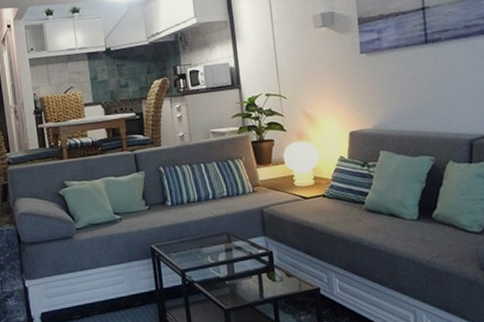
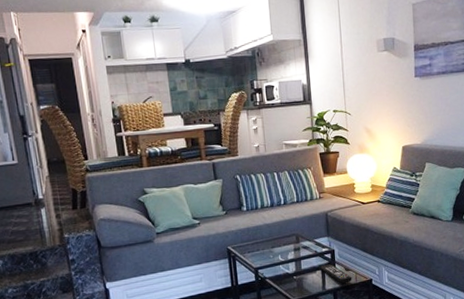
remote control: none [256,268,296,292] -> present [320,264,352,284]

